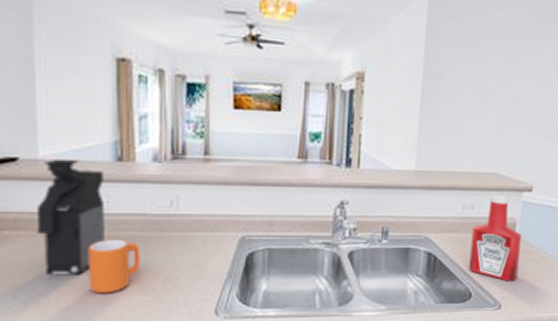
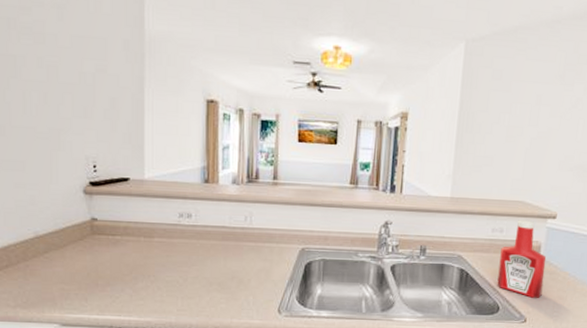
coffee maker: present [36,158,105,276] -> none [141,179,193,275]
mug: present [89,239,140,294] -> none [180,246,220,291]

